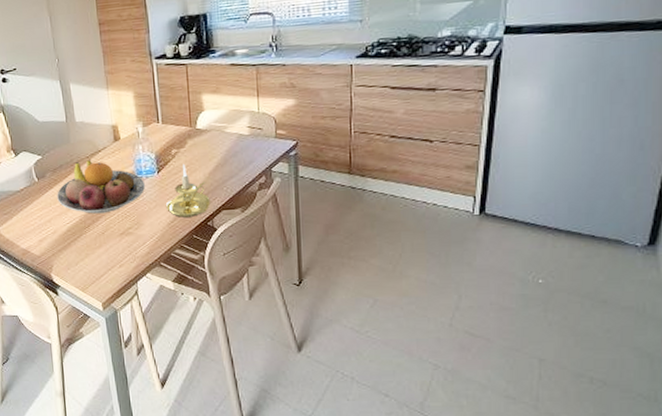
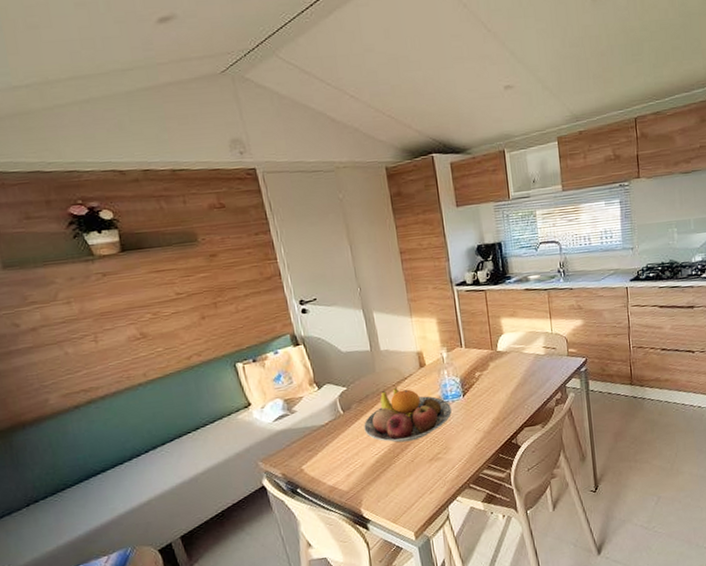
candle holder: present [166,163,211,218] -> none [473,385,514,438]

